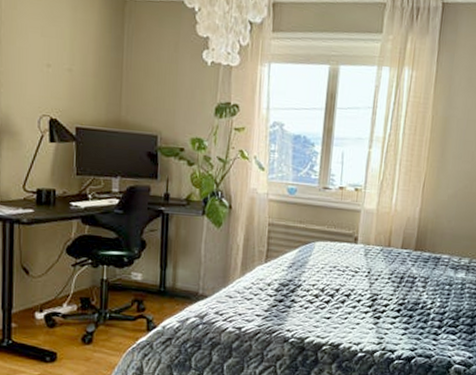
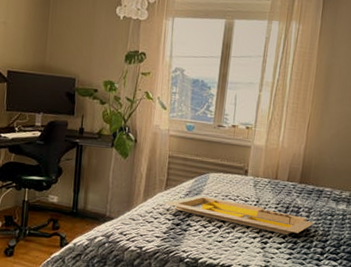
serving tray: none [265,266,431,308] -> present [164,194,314,235]

